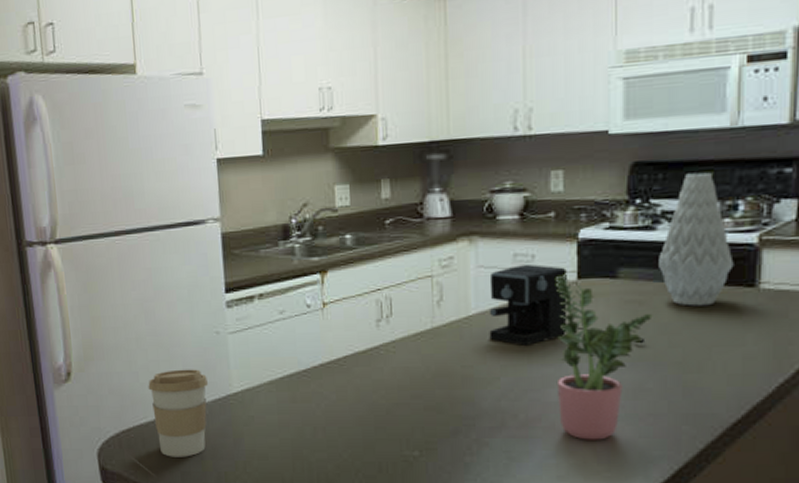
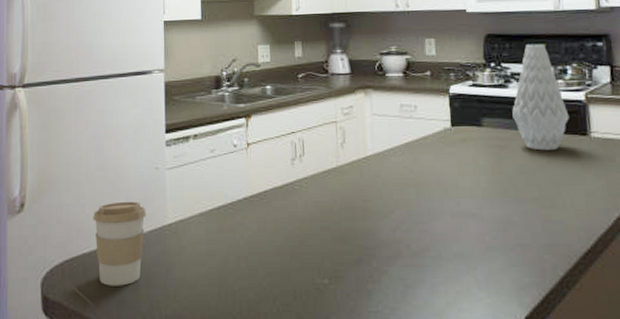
coffee maker: present [489,264,646,345] -> none [382,114,509,183]
potted plant: present [555,273,653,440] -> none [433,121,512,268]

